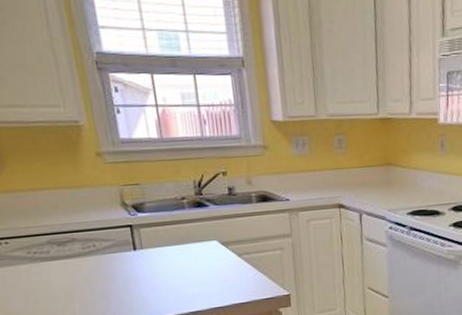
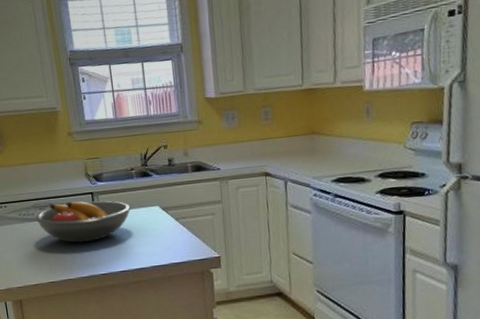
fruit bowl: none [51,234,183,286] -> present [35,200,131,243]

